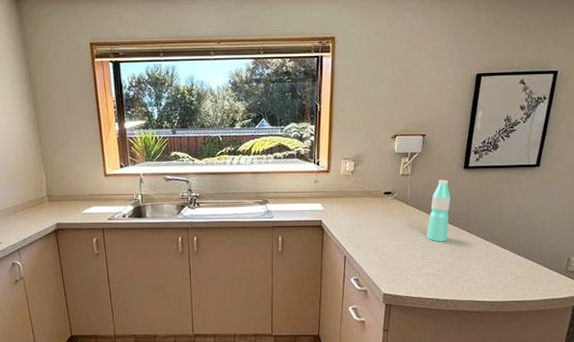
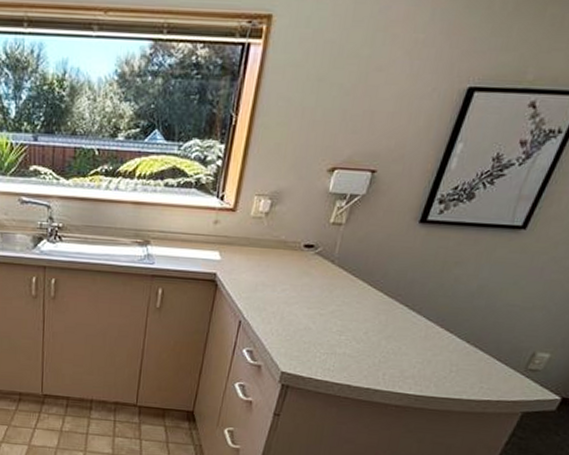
water bottle: present [426,179,451,242] -> none [349,235,395,317]

